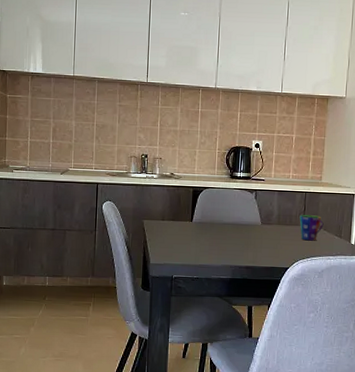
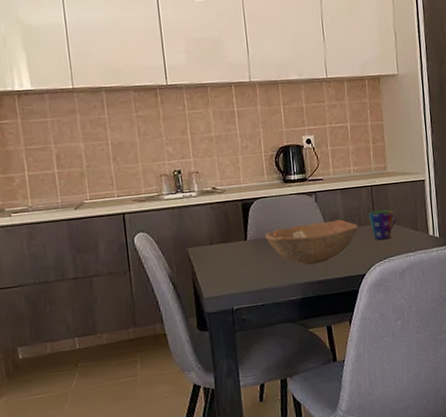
bowl: none [208,216,289,251] -> present [265,219,359,265]

